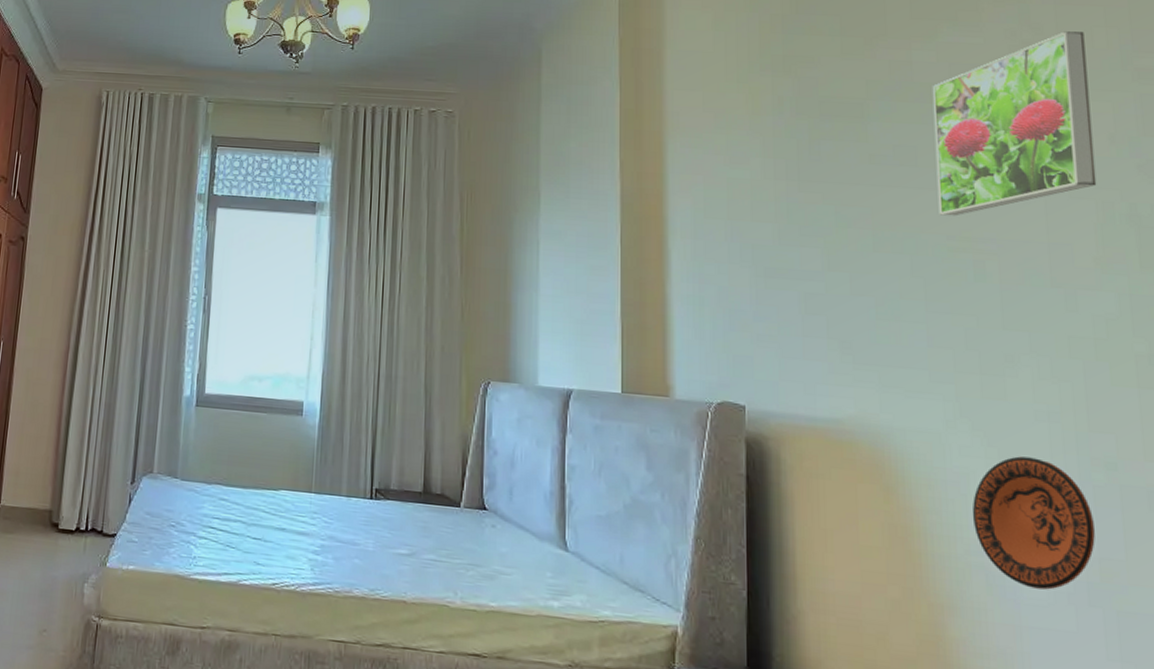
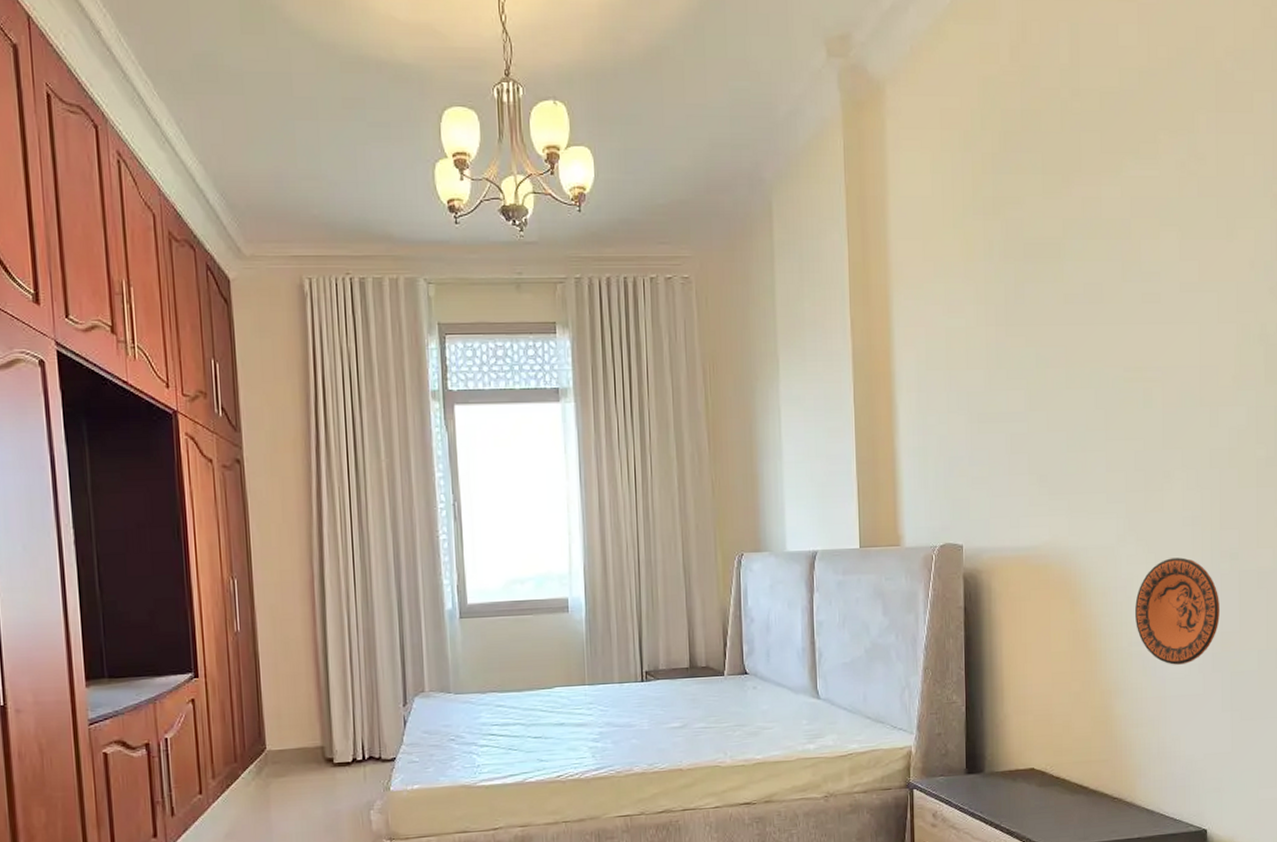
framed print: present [932,31,1097,216] -> none [1116,160,1239,349]

